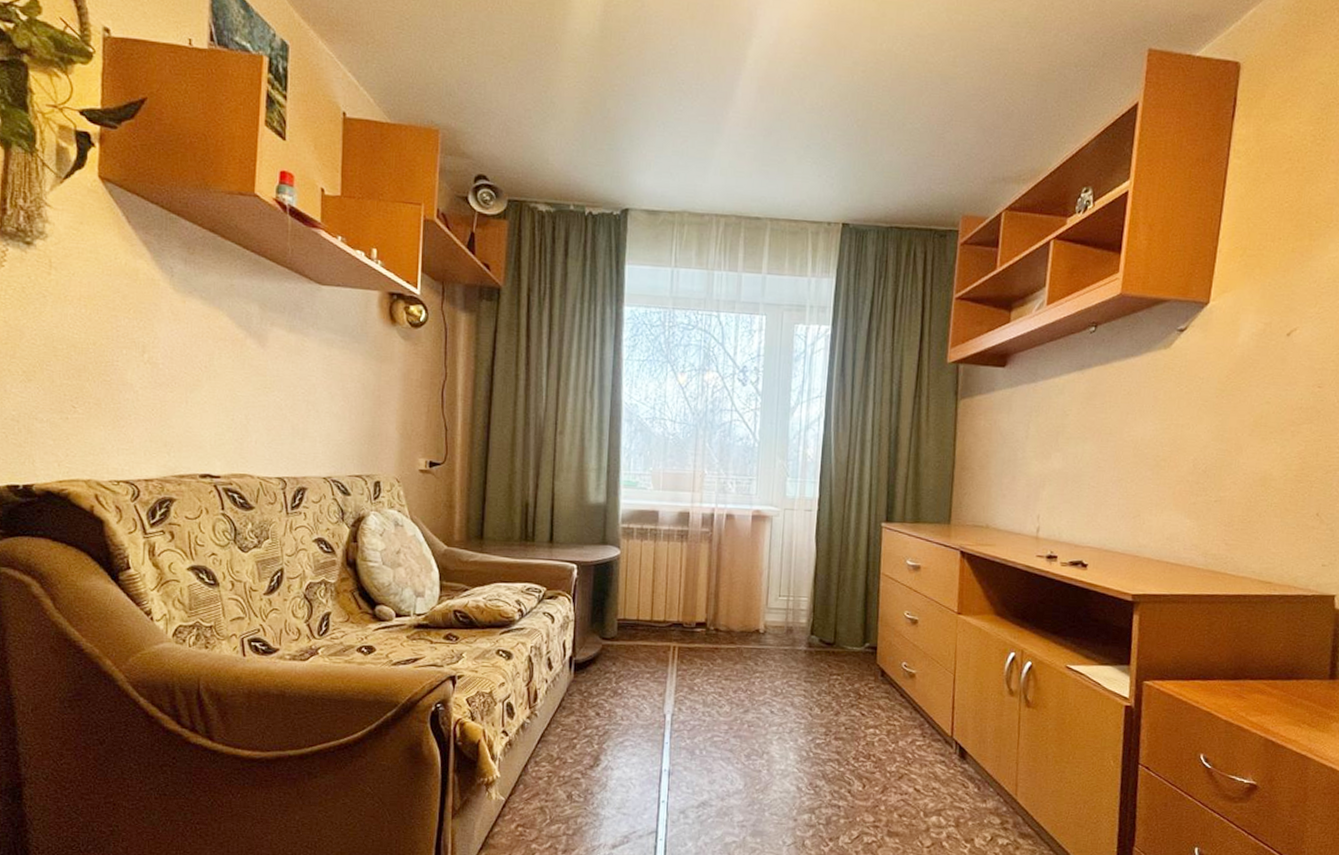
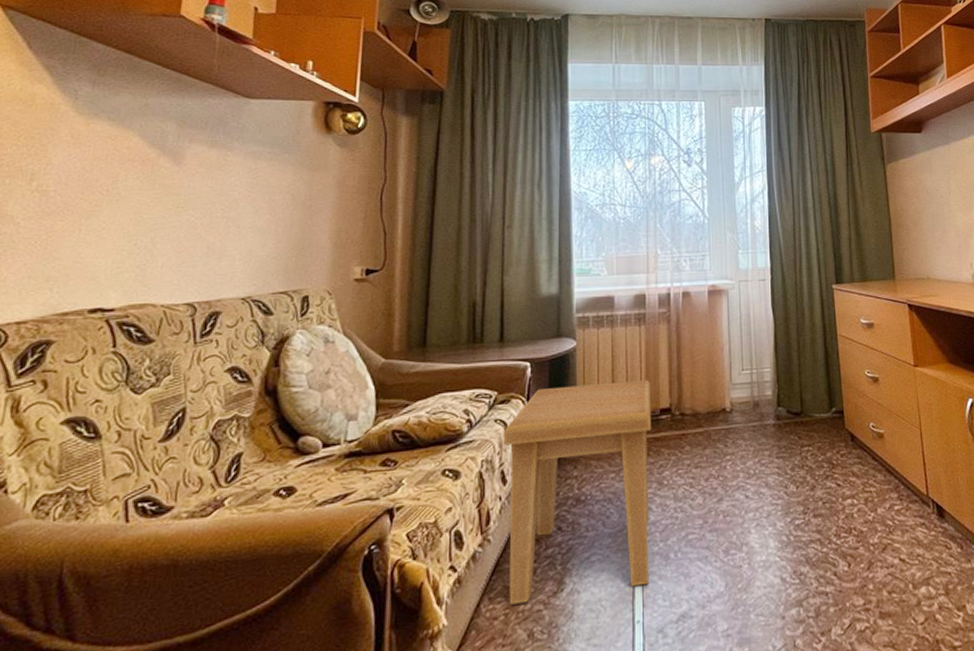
side table: none [550,590,689,773] -> present [502,380,652,605]

